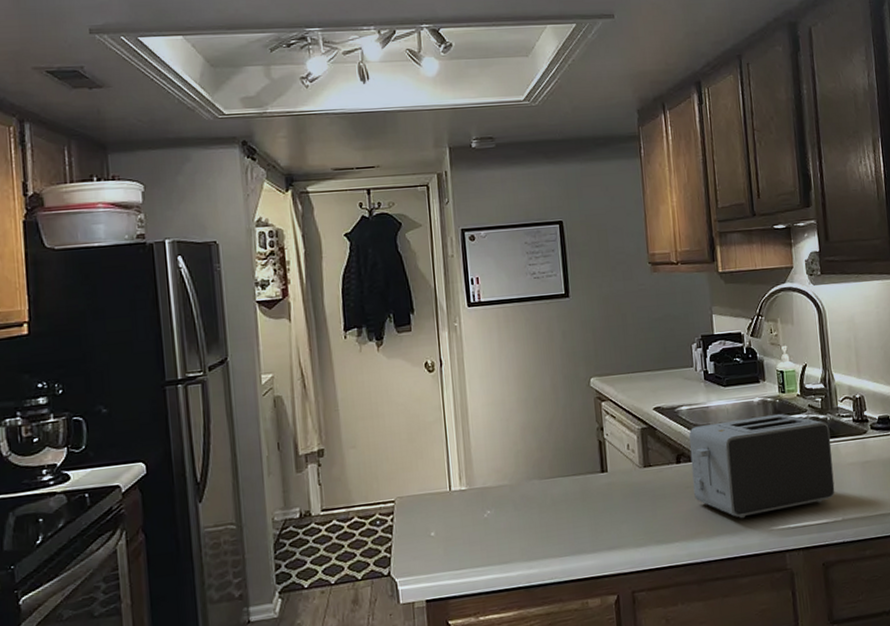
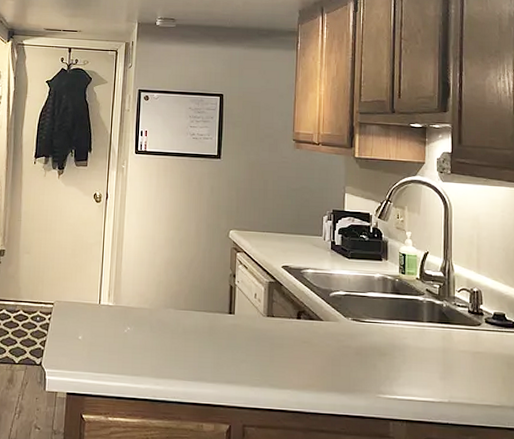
toaster: present [689,414,835,519] -> none [310,289,445,382]

